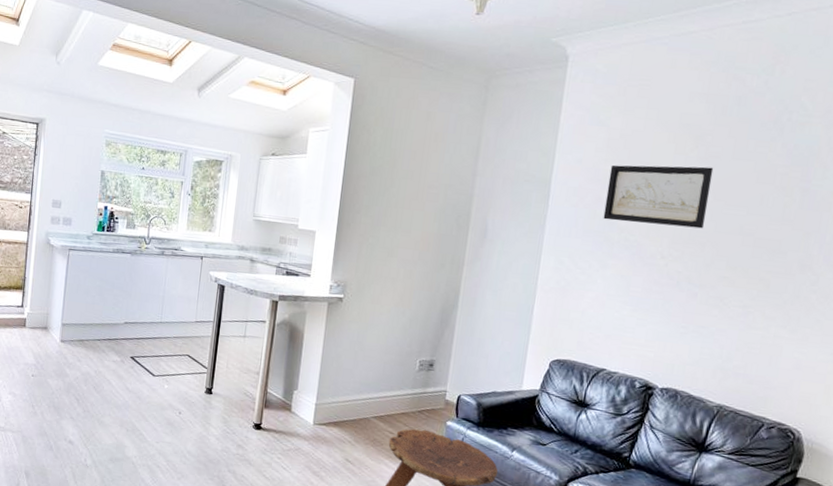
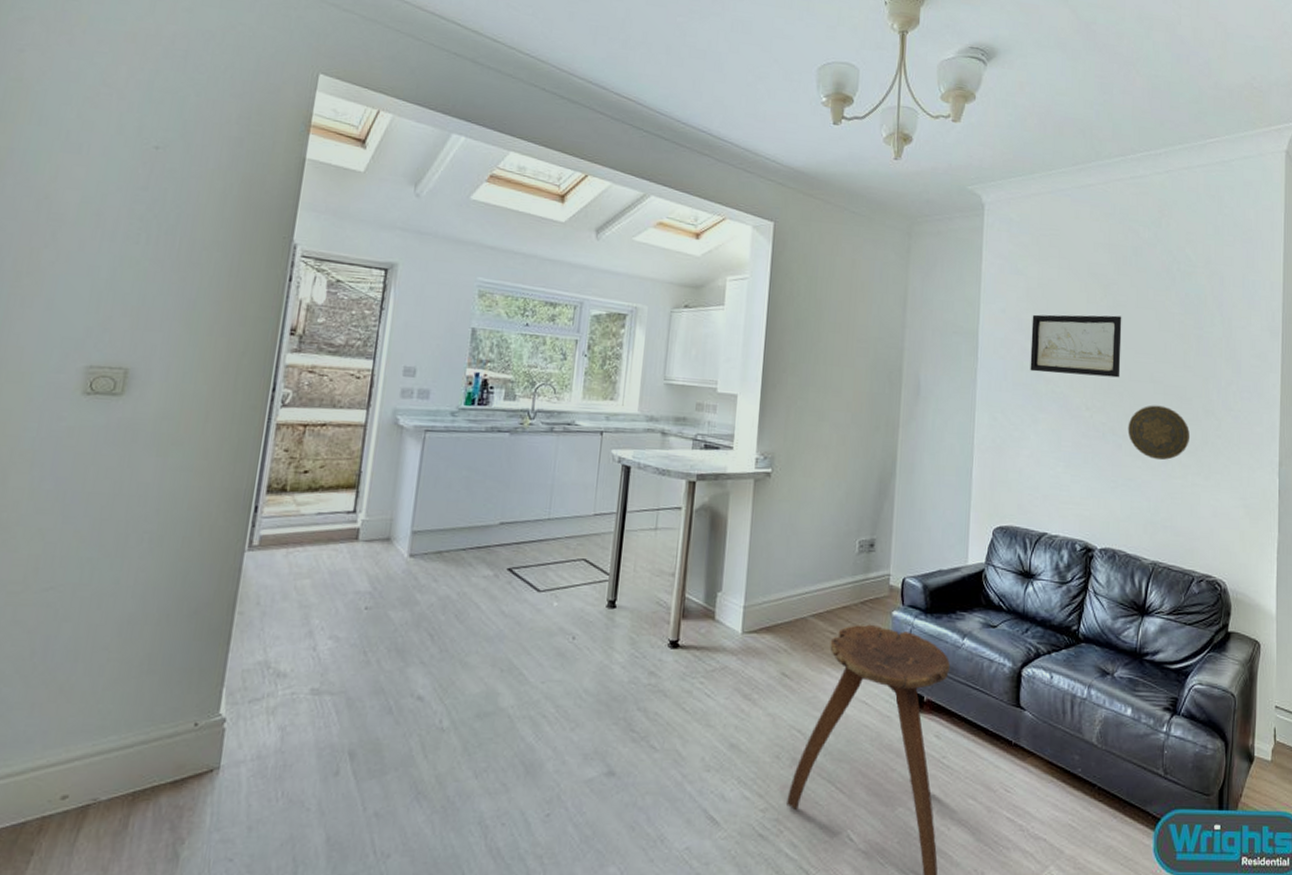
decorative plate: none [705,257,779,311] -> present [1127,405,1189,461]

